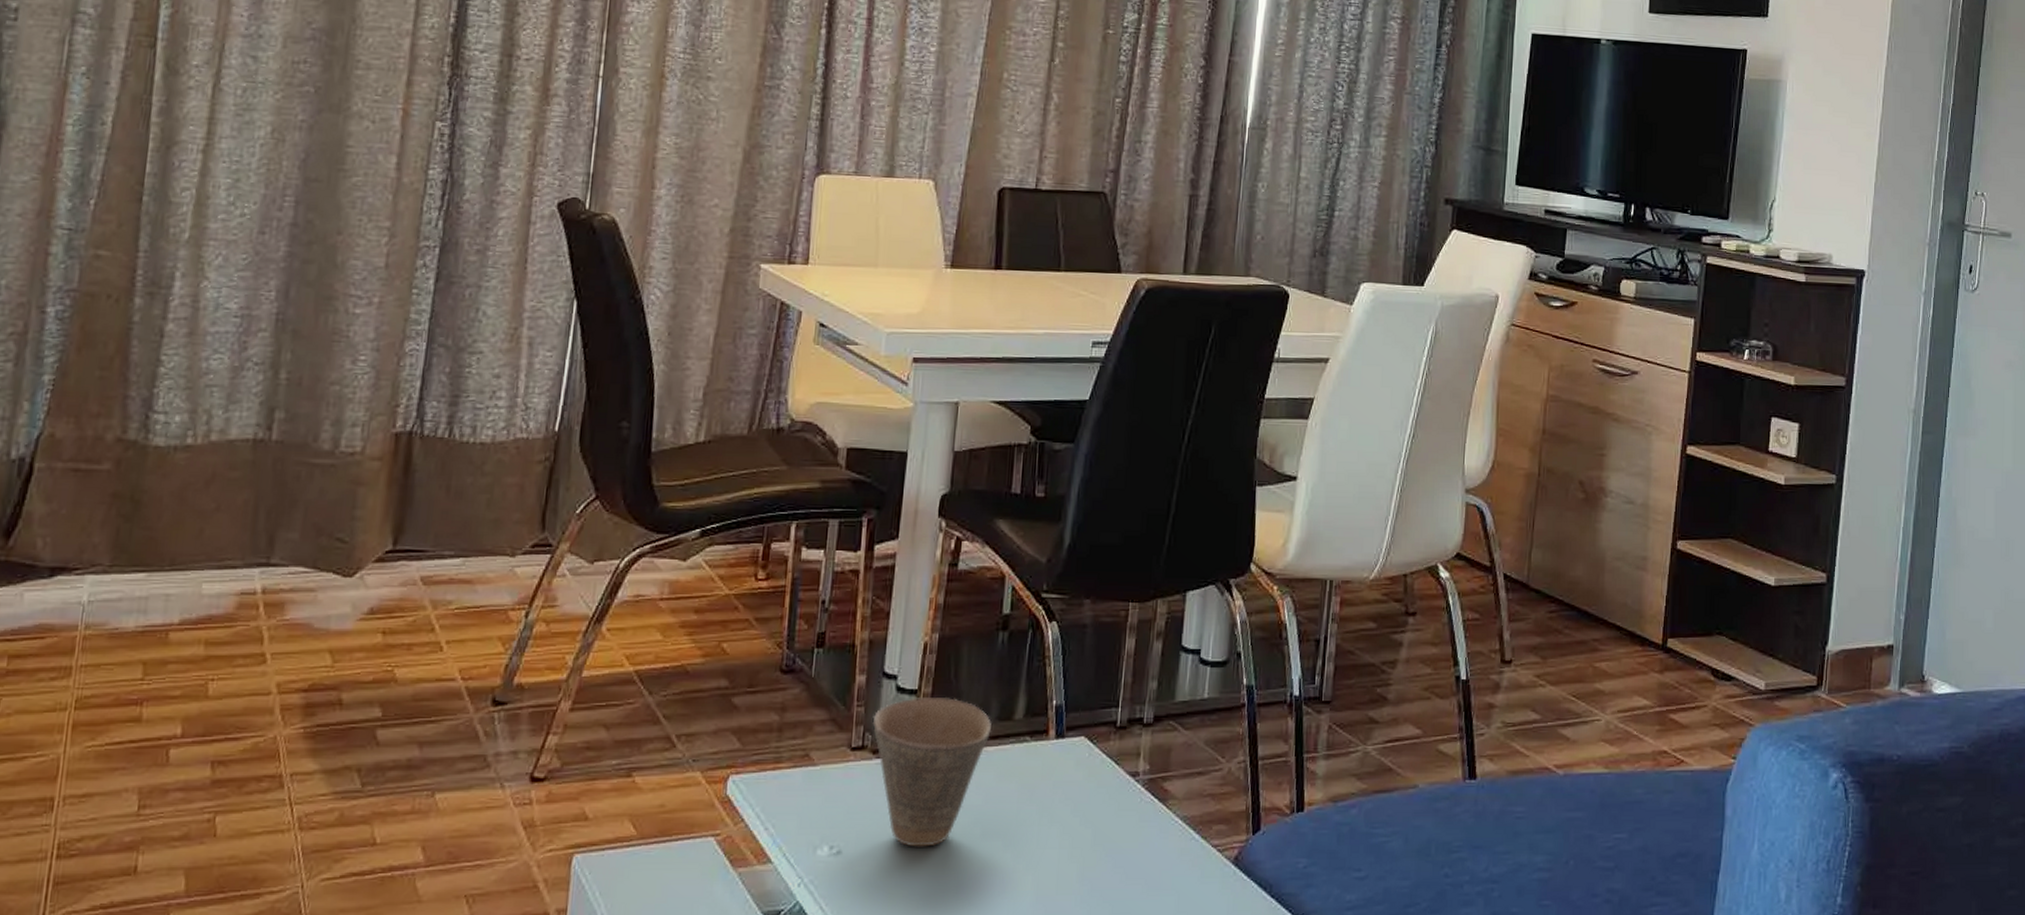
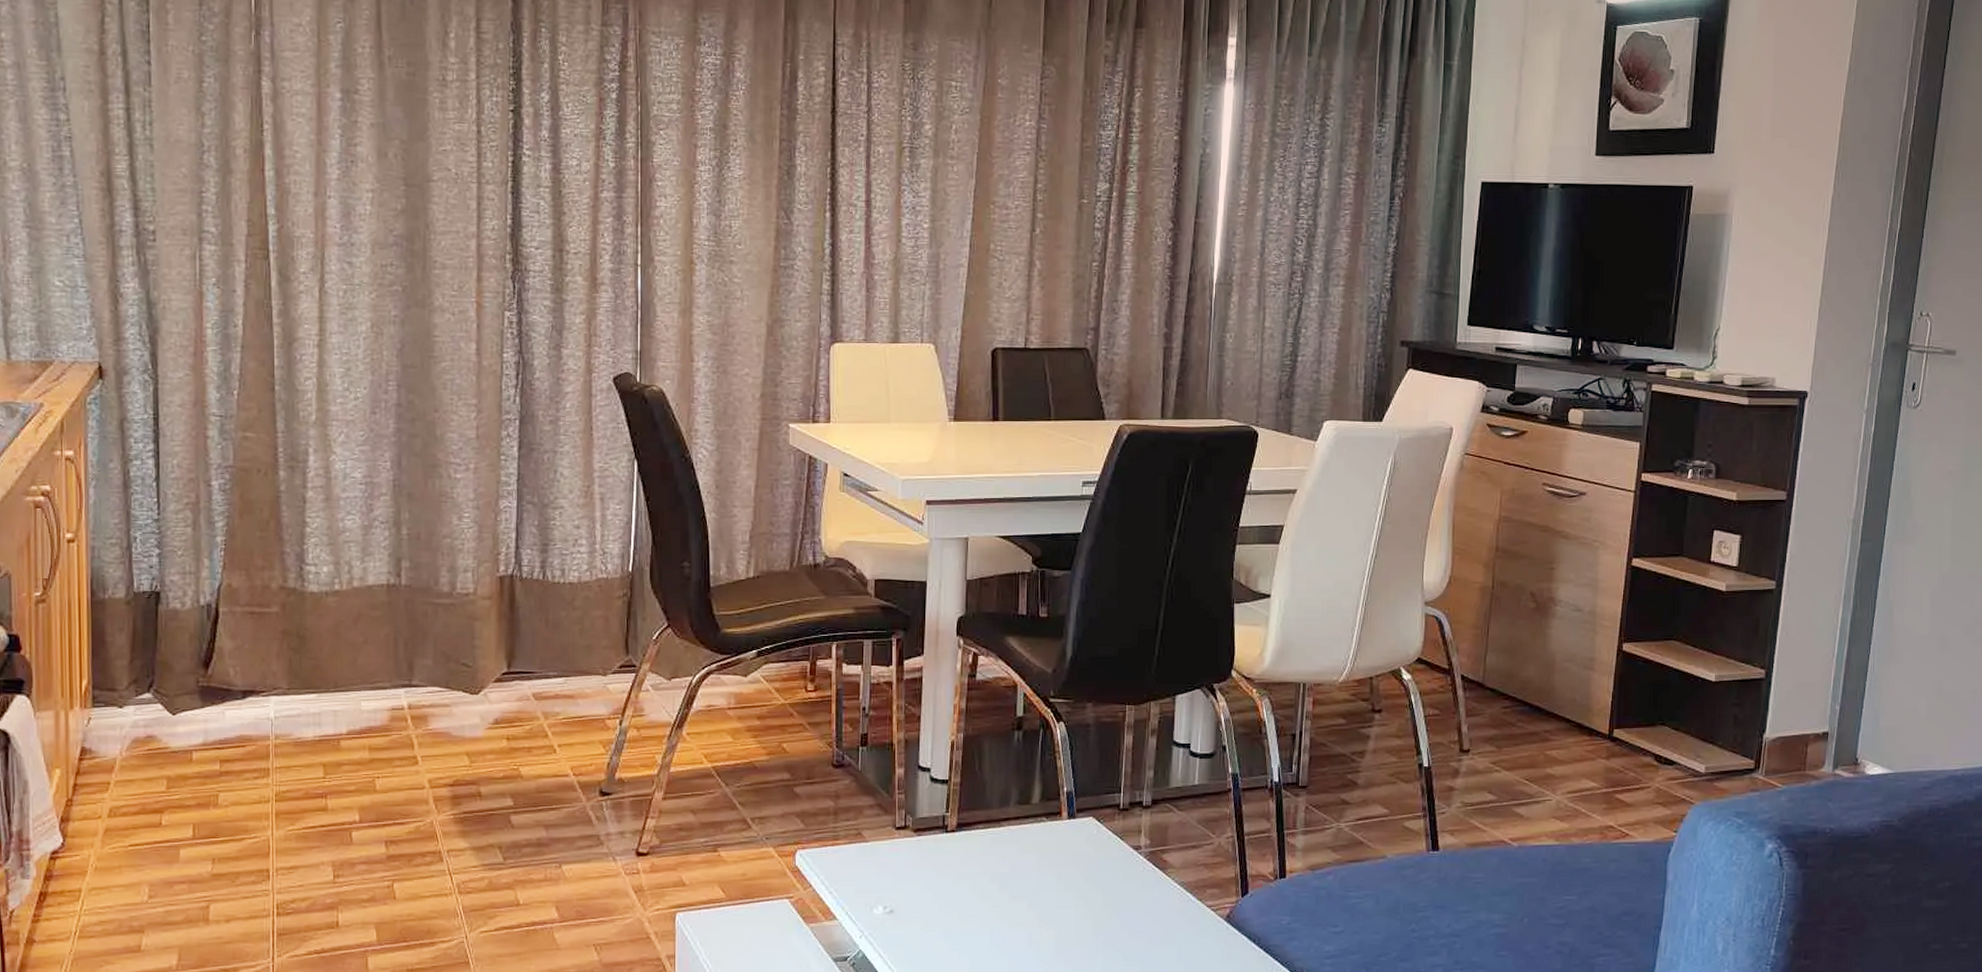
cup: present [872,696,991,847] -> none [912,785,1012,907]

